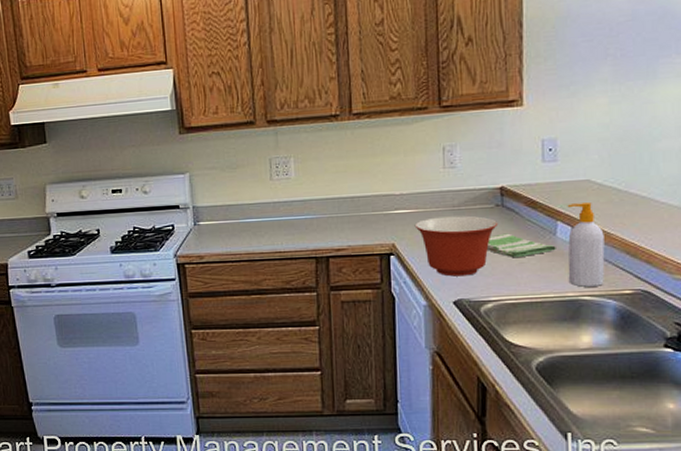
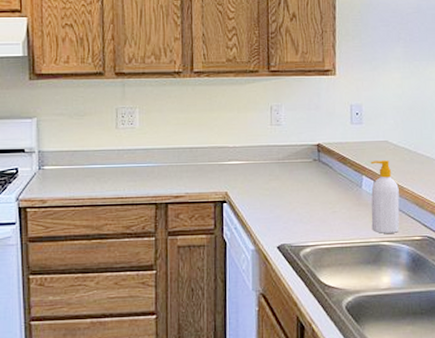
mixing bowl: present [414,215,499,277] -> none [245,168,316,223]
dish towel: present [486,233,556,258] -> none [305,185,362,207]

